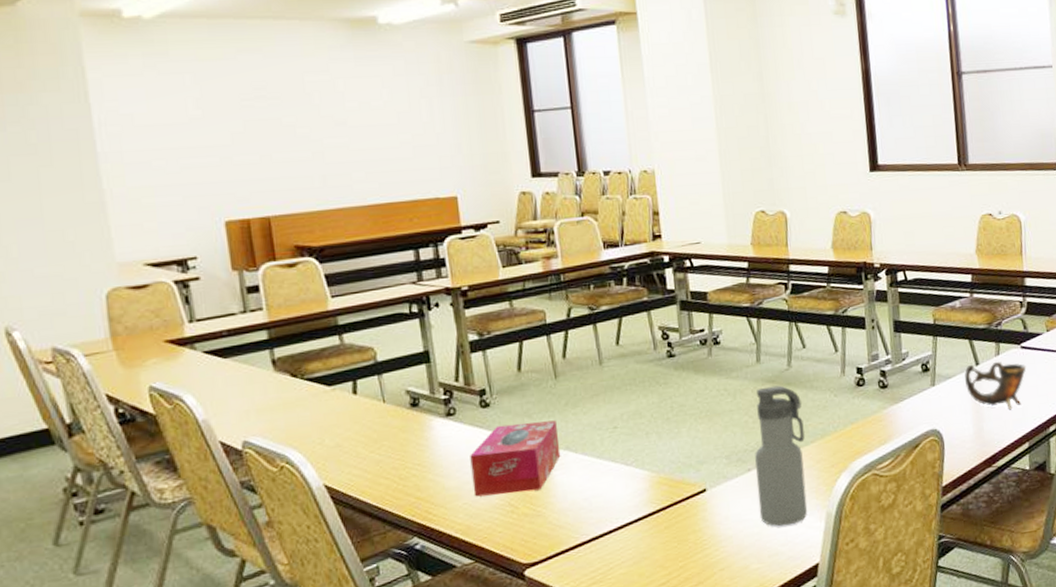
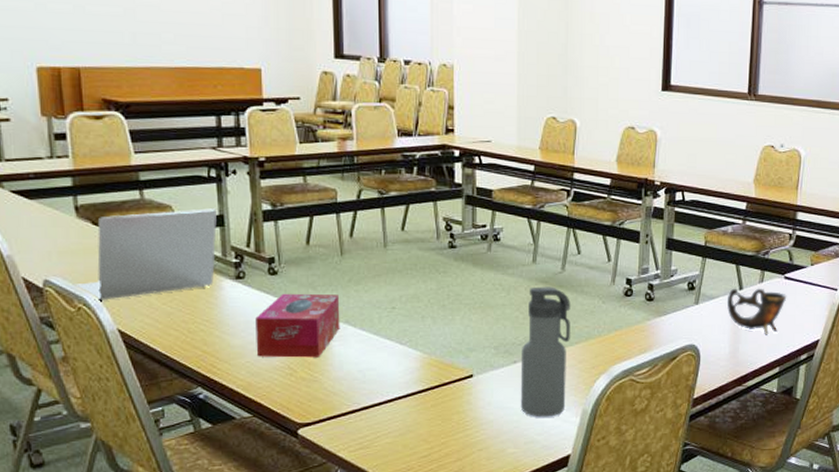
laptop: none [276,345,423,457] -> present [75,208,217,301]

